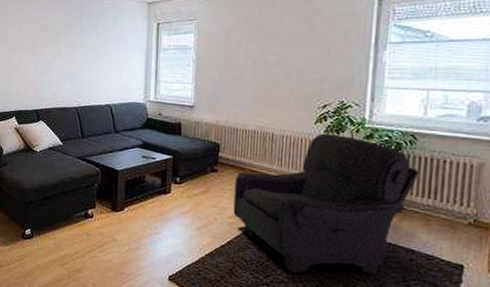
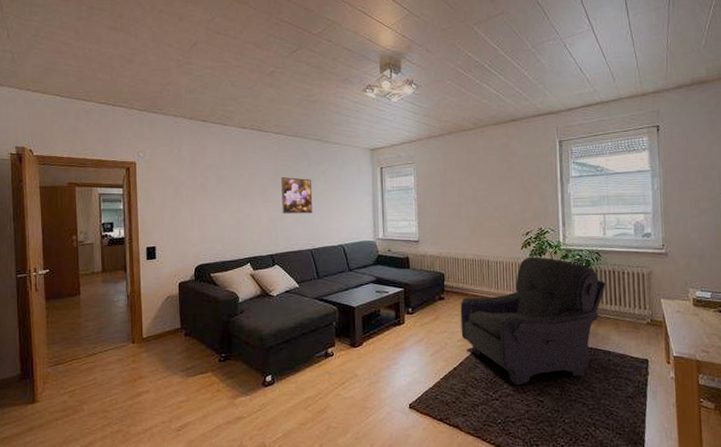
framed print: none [50,29,82,70] -> present [281,176,313,214]

